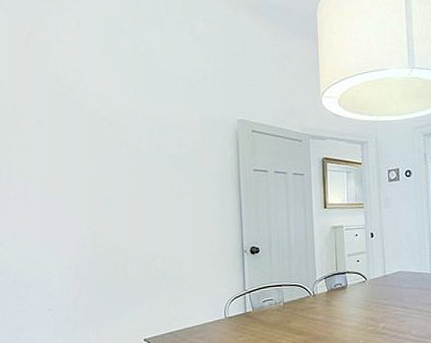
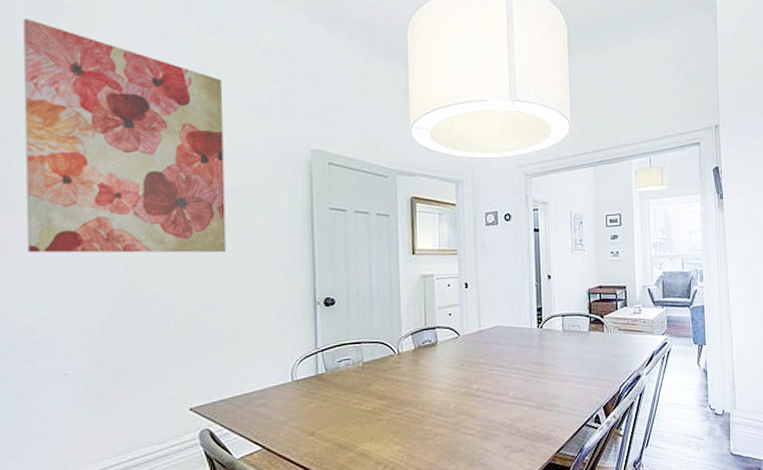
wall art: none [13,23,171,212] -> present [23,18,227,253]

